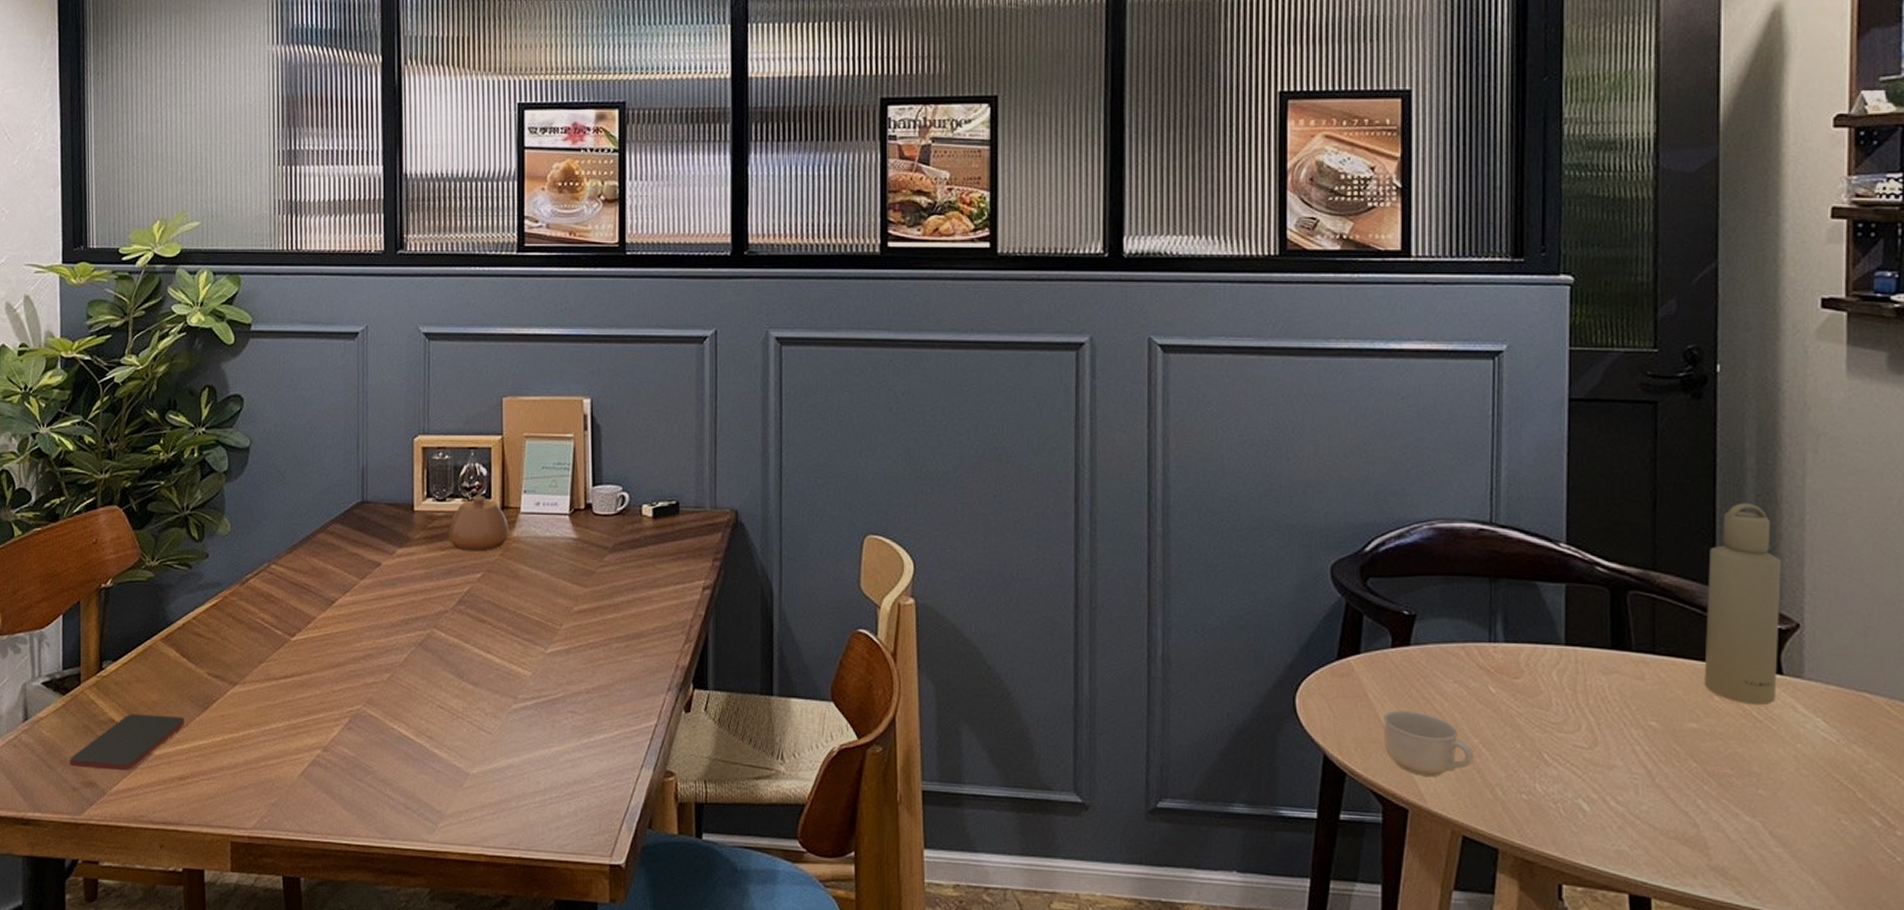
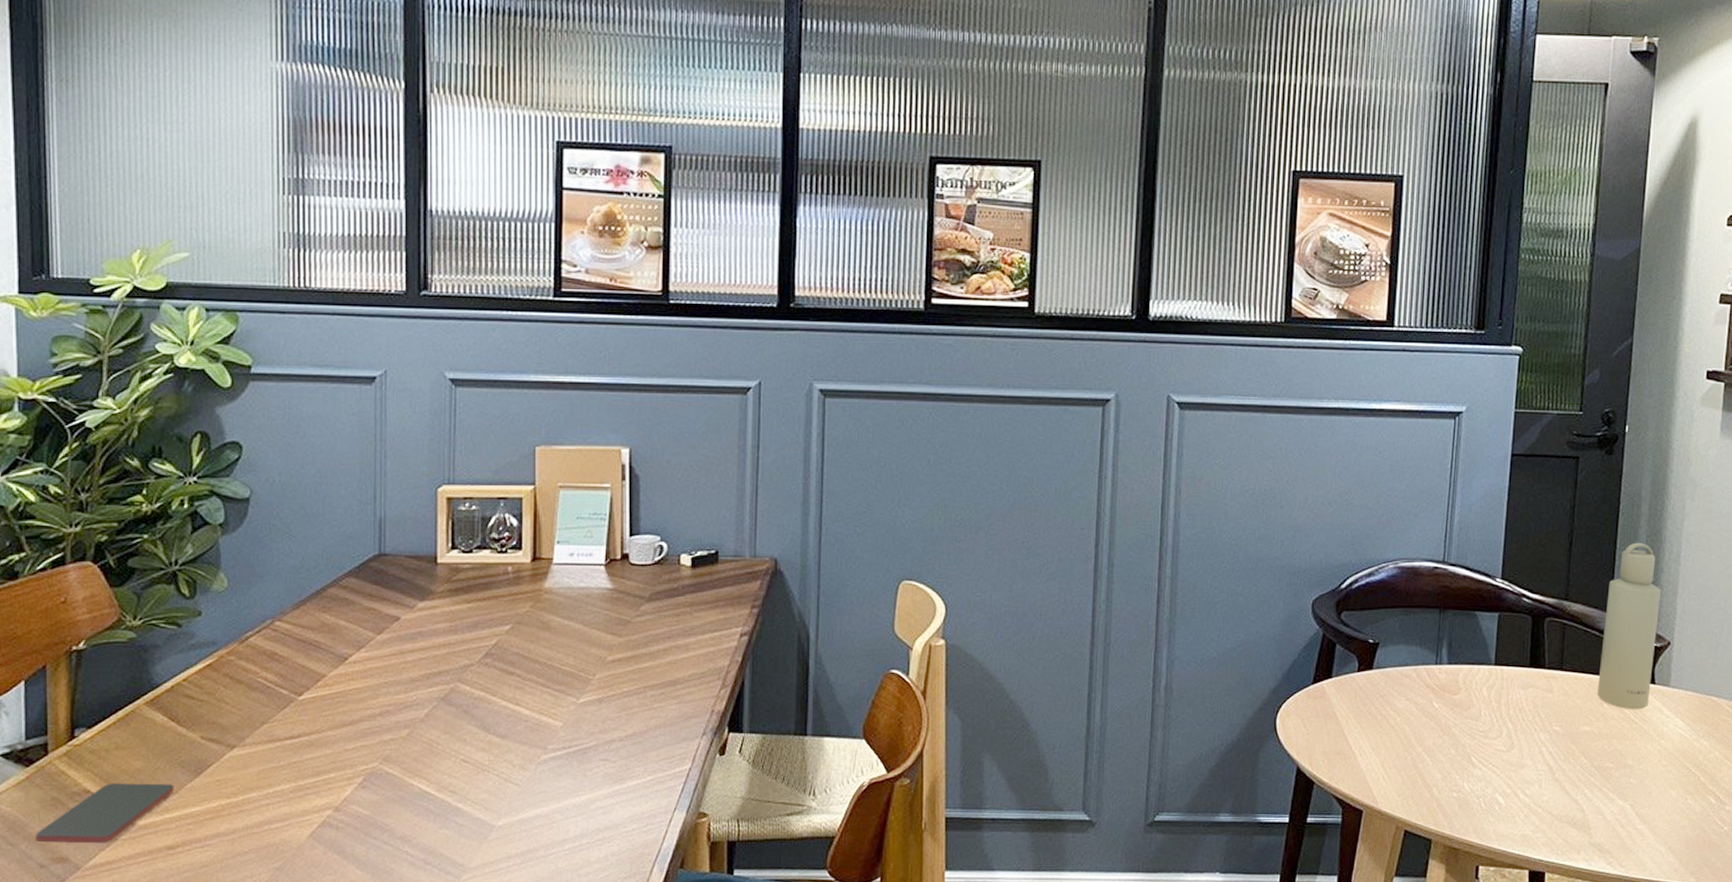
sugar bowl: present [447,495,510,552] -> none [473,546,542,604]
teacup: present [1384,710,1475,776] -> none [1347,726,1418,781]

